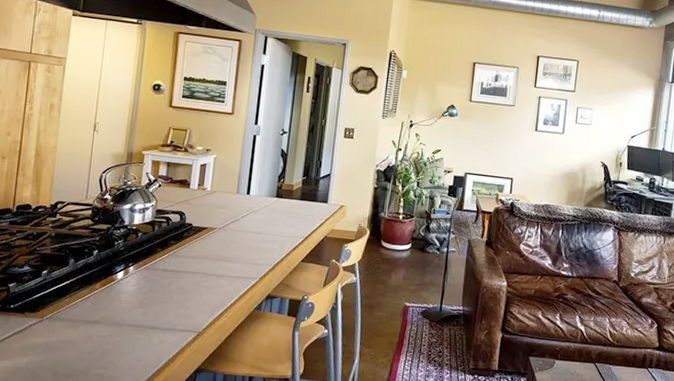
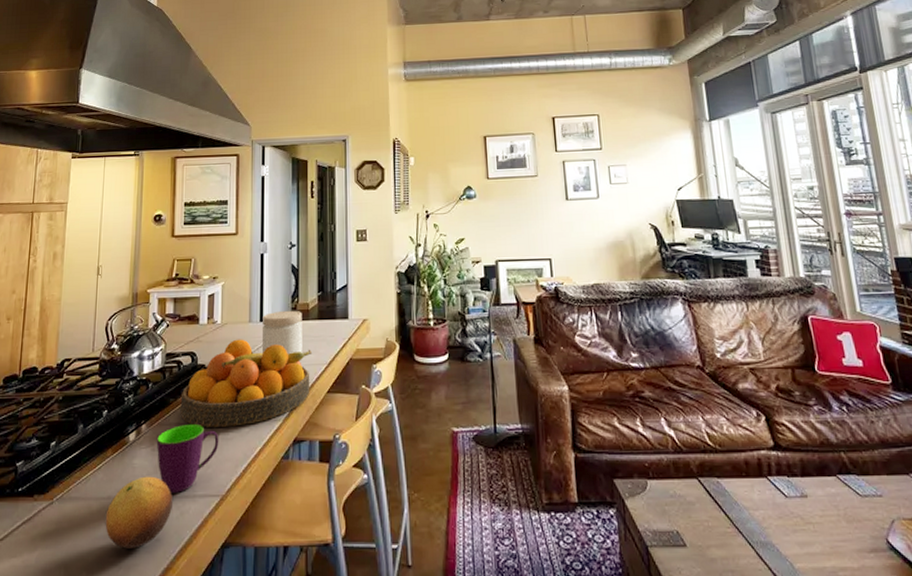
fruit: none [91,309,154,365] -> present [105,476,172,549]
mug: none [142,271,201,326] -> present [156,425,219,493]
fruit bowl: none [166,206,292,279] -> present [180,339,313,427]
jar: none [246,187,287,226] -> present [261,310,302,355]

